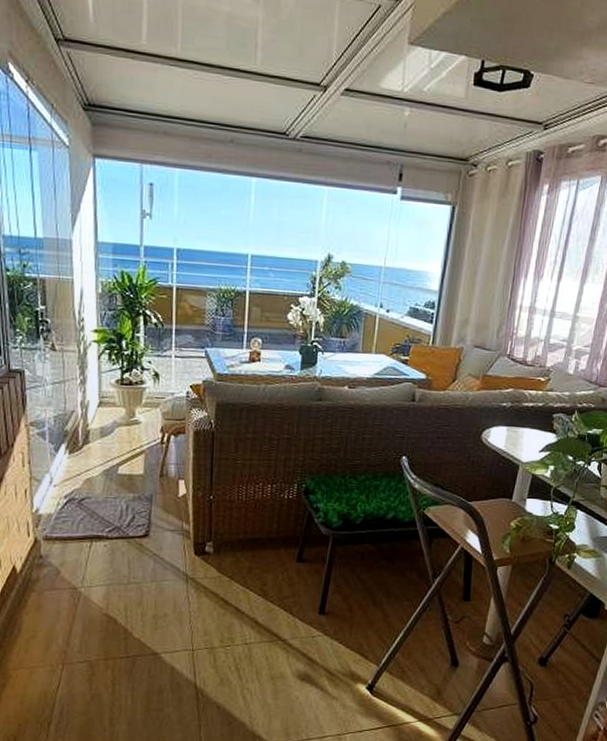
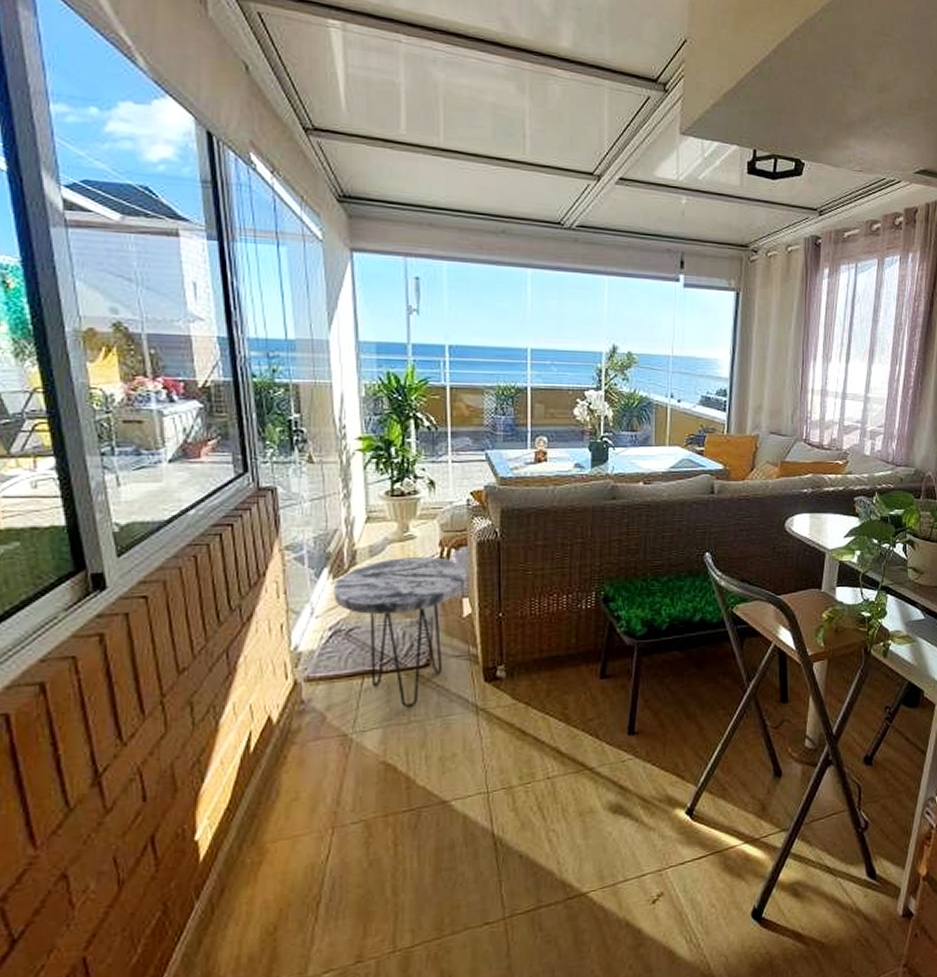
side table: none [69,440,184,571] -> present [334,557,467,708]

